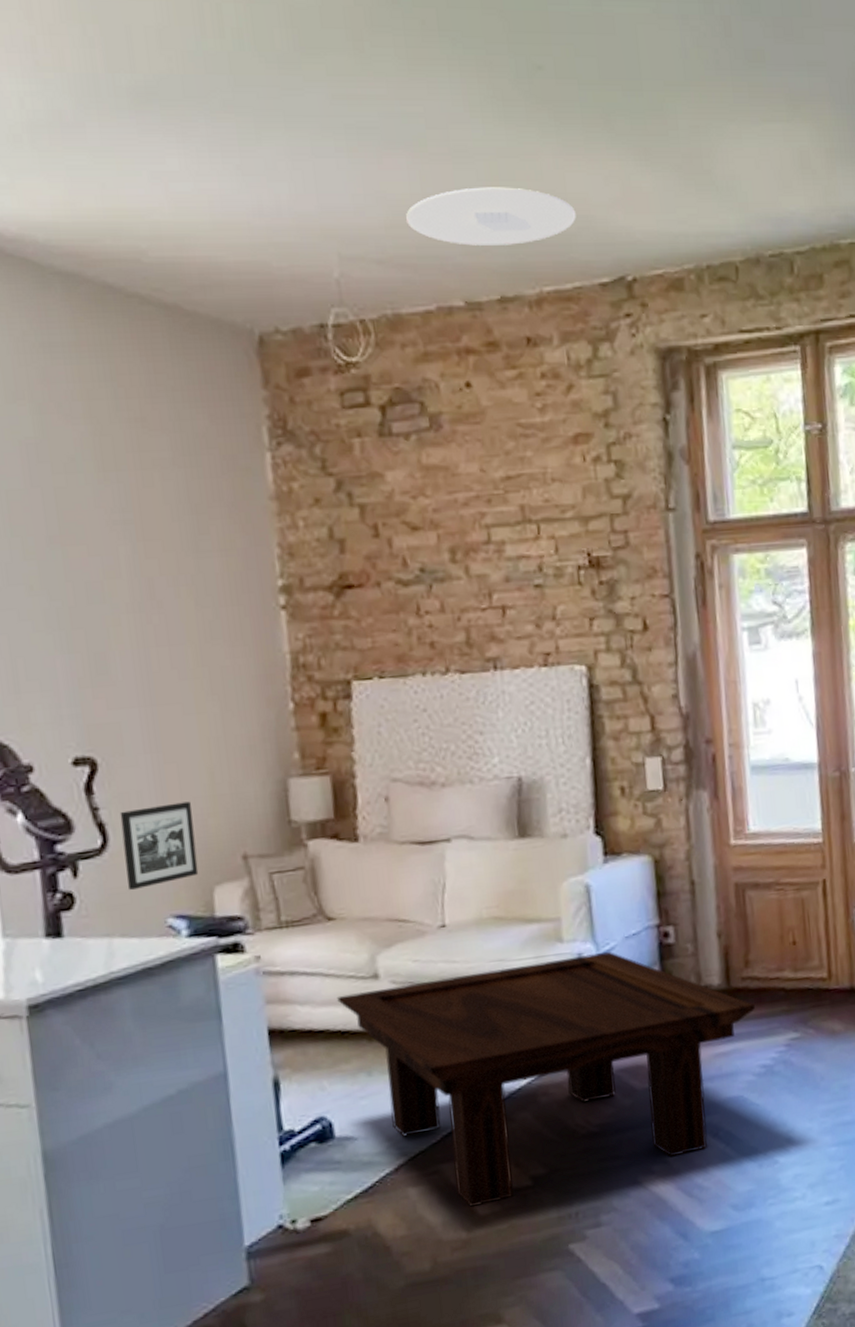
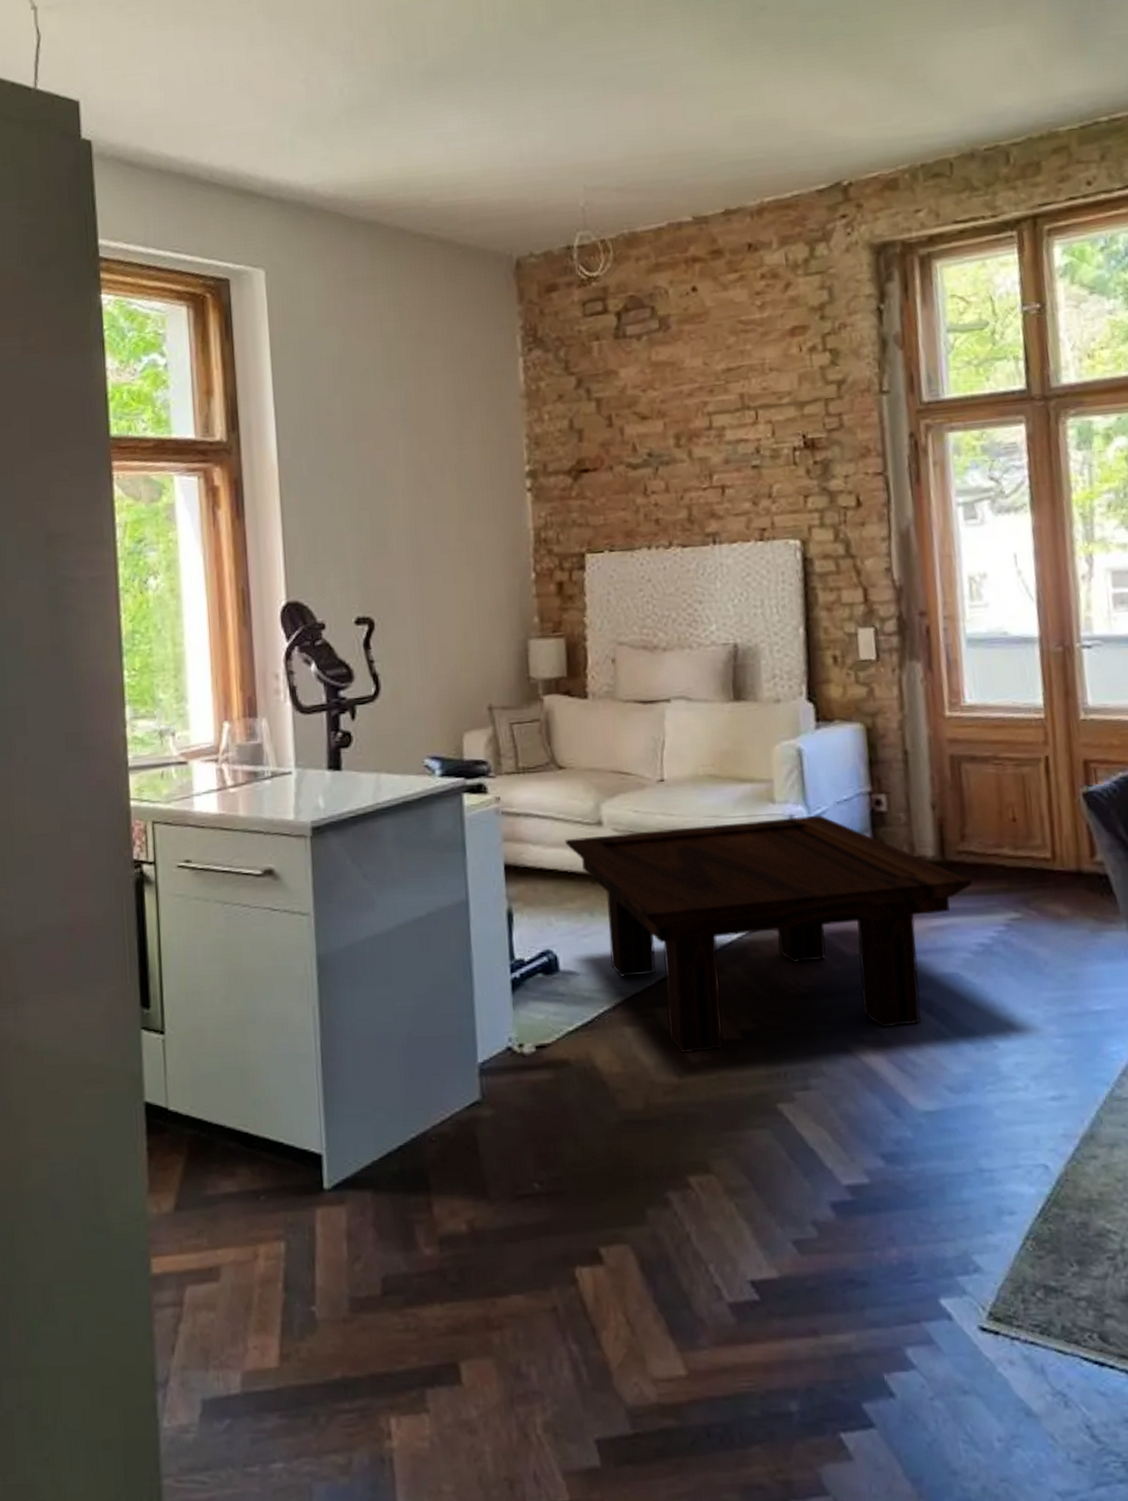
picture frame: present [120,801,199,891] -> none [390,657,452,733]
ceiling light: present [406,187,576,246] -> none [642,114,795,168]

